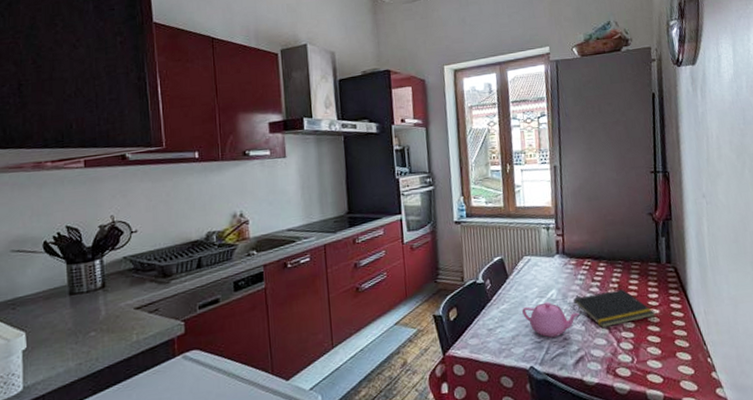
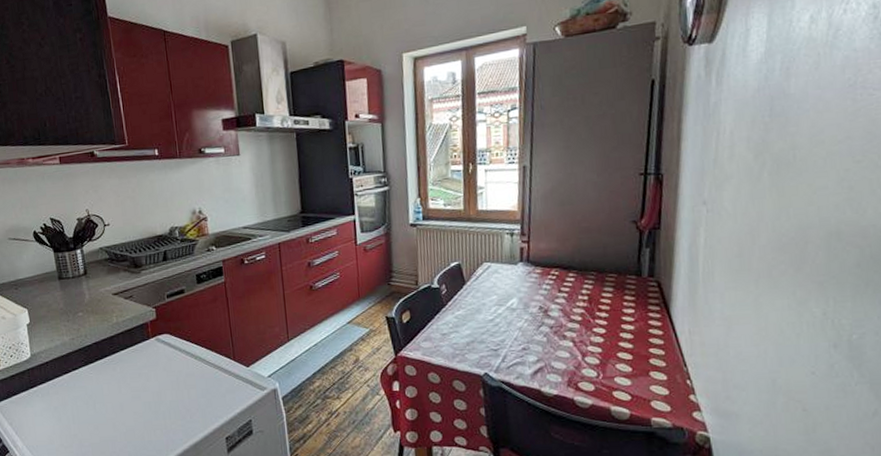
teapot: present [522,302,580,338] -> none [479,310,542,347]
notepad: present [573,289,656,328] -> none [535,302,630,340]

